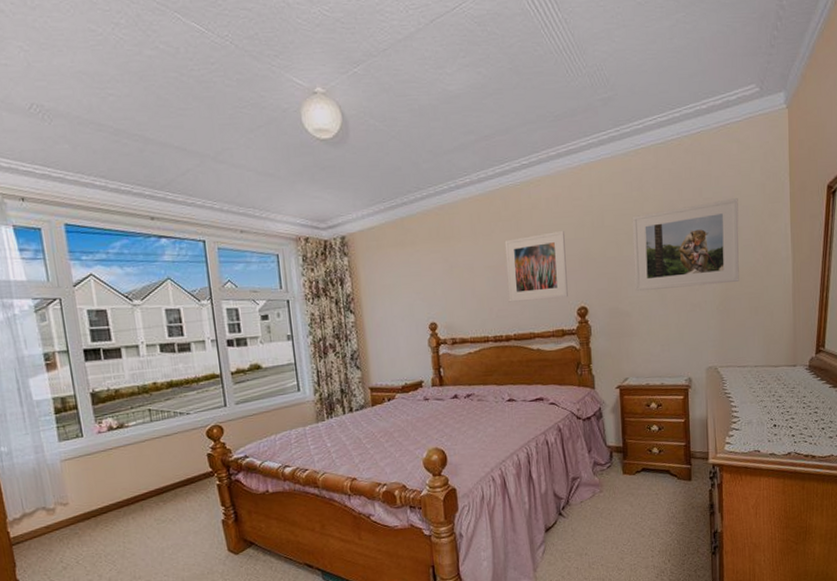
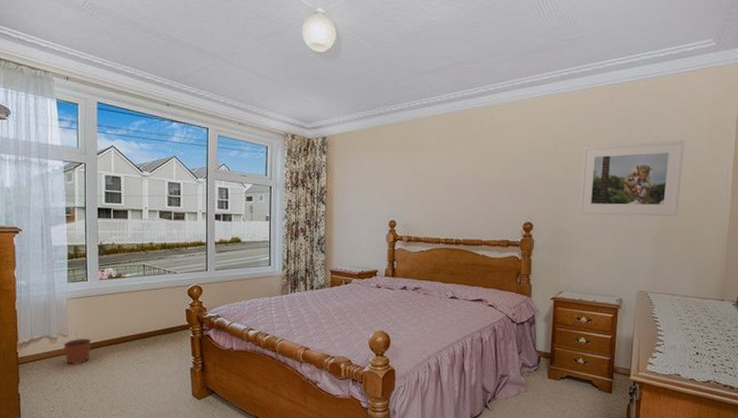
plant pot: none [65,498,99,537] -> present [64,332,91,364]
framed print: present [504,230,568,302] -> none [462,152,520,212]

